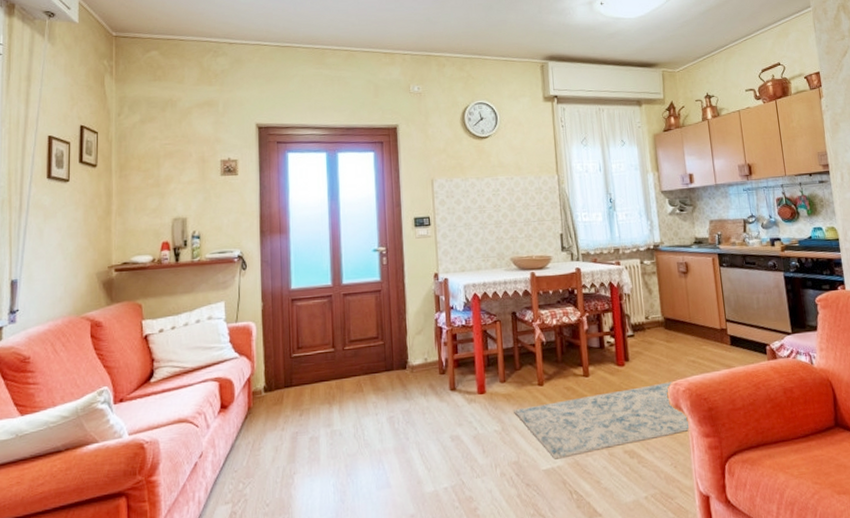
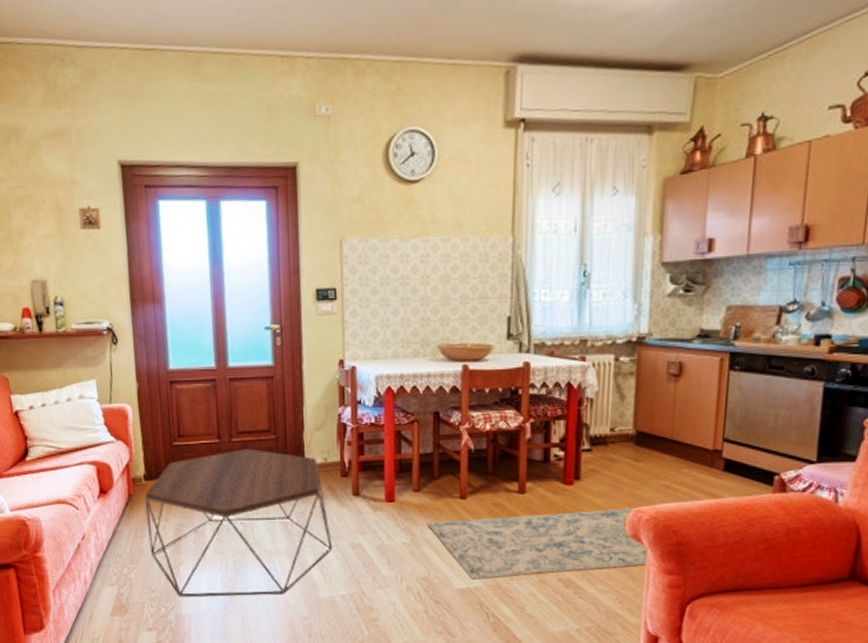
coffee table: none [263,354,435,508] -> present [144,448,332,597]

